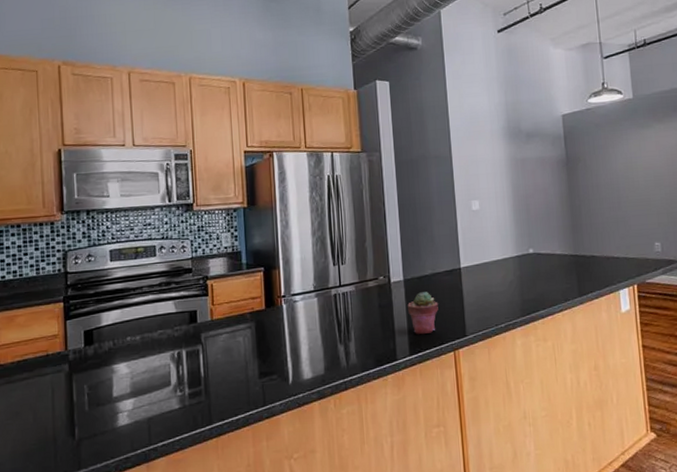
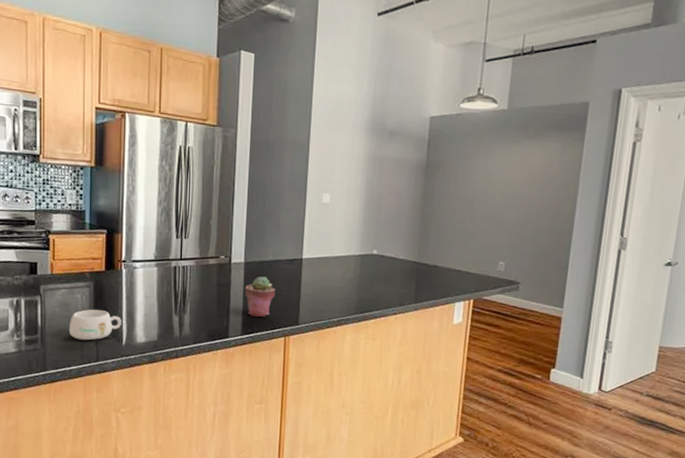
mug: none [233,350,286,385] -> present [68,309,122,341]

